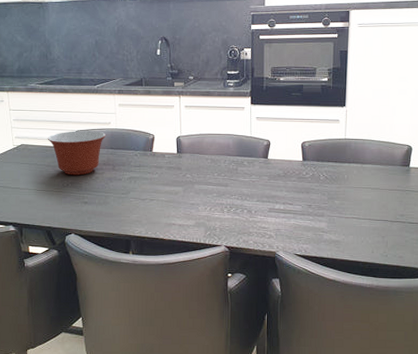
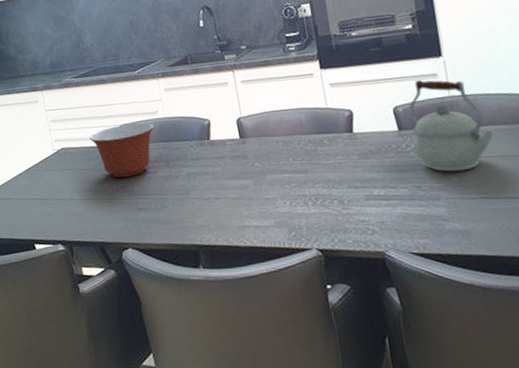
kettle: none [312,123,371,197] -> present [409,80,494,172]

